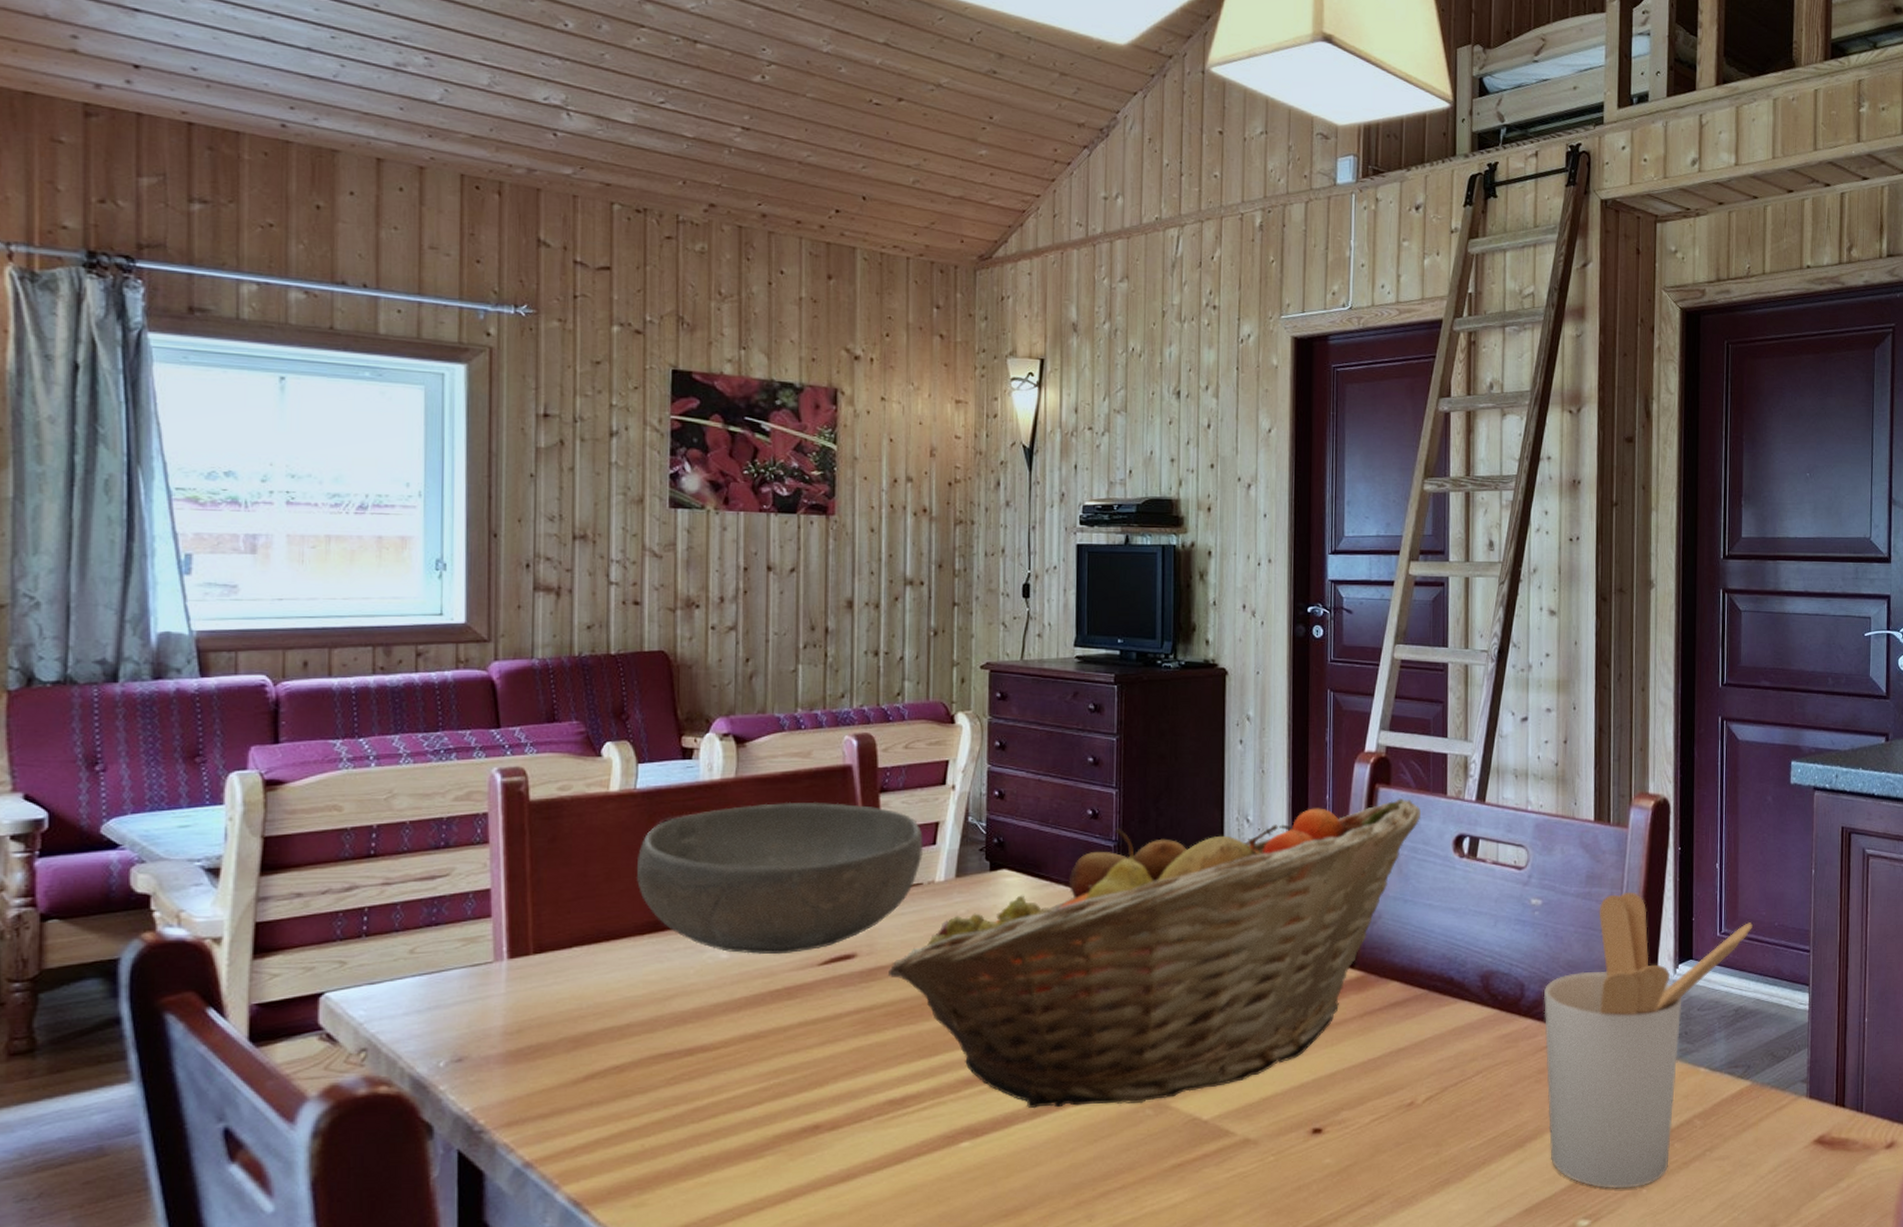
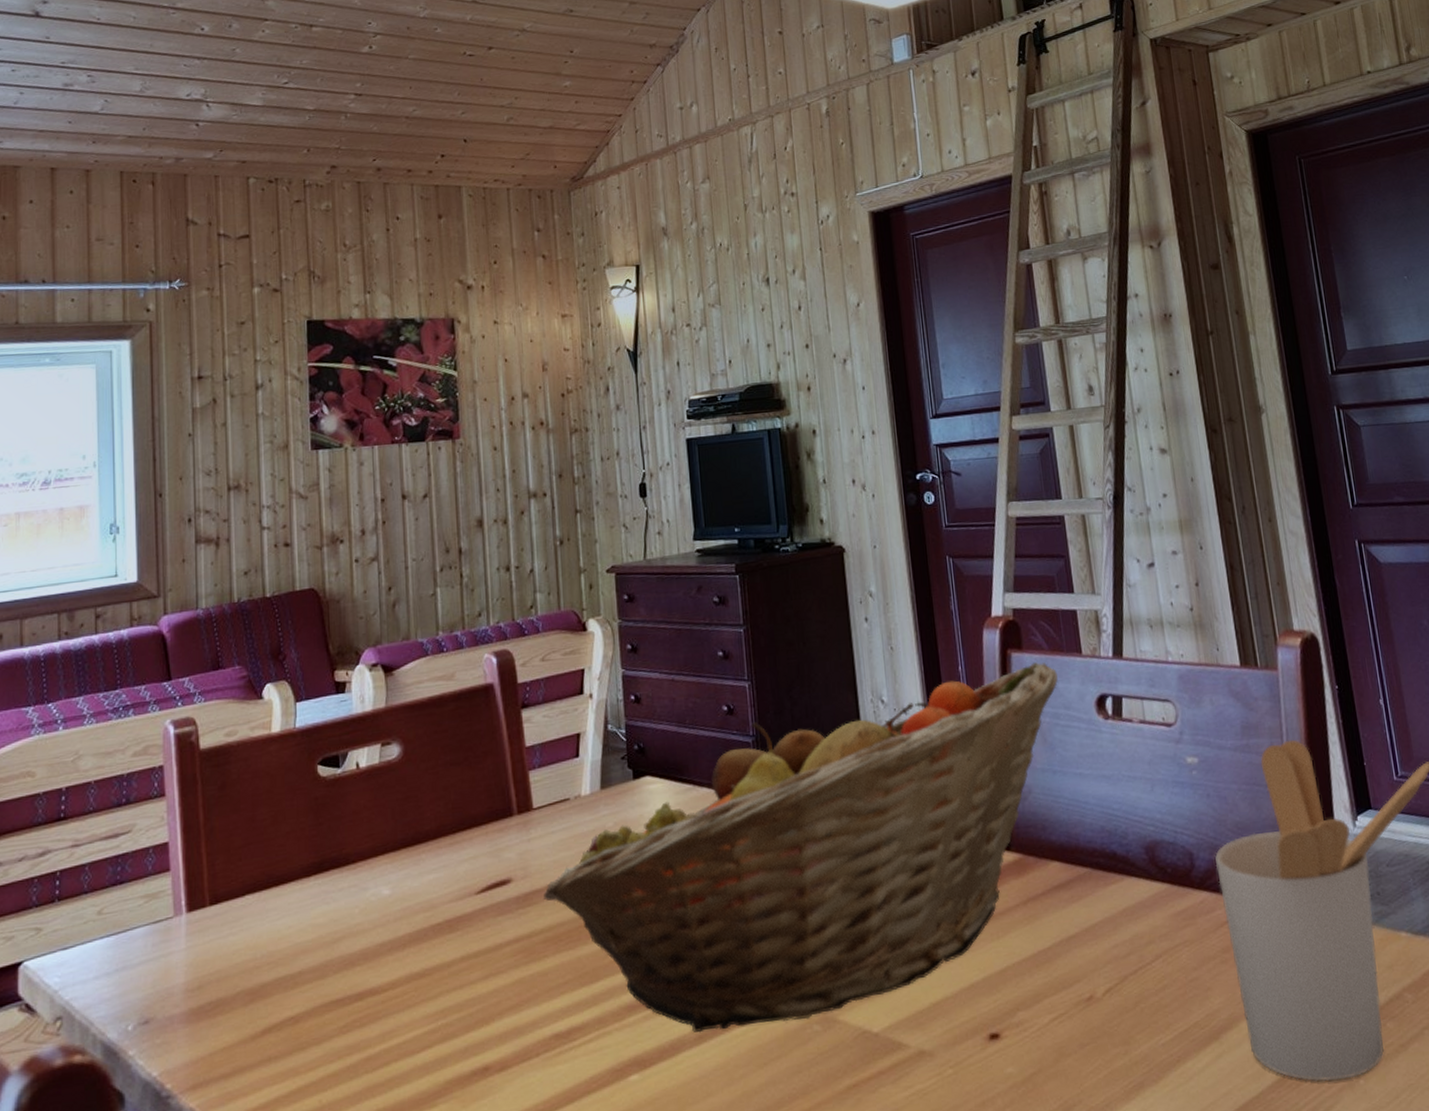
bowl: present [636,801,924,955] -> none [300,723,568,888]

